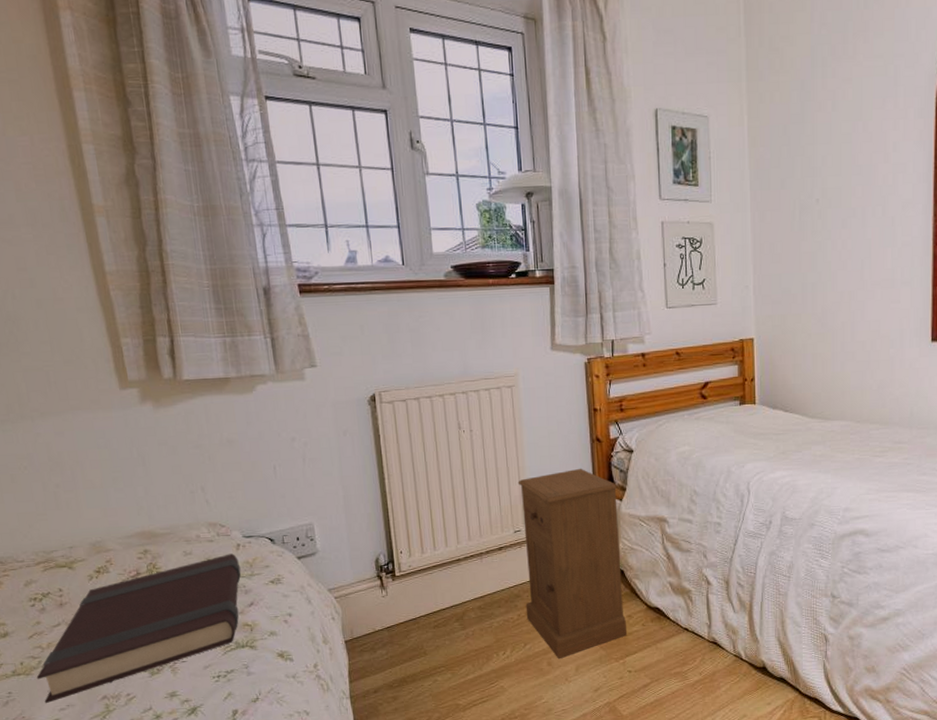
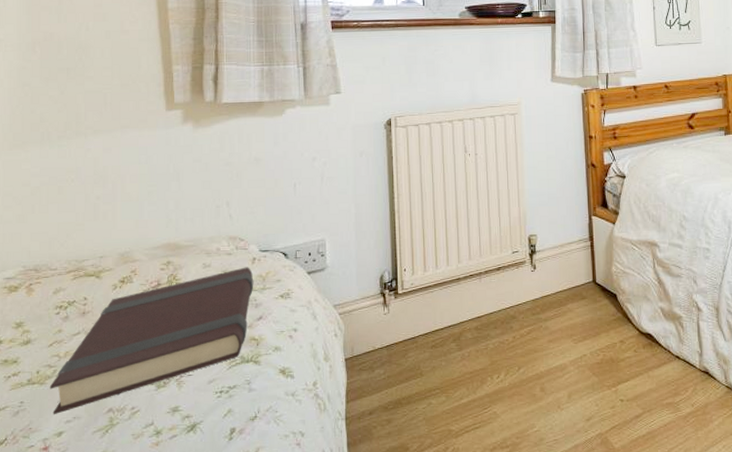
nightstand: present [517,468,627,659] -> none [517,192,619,385]

